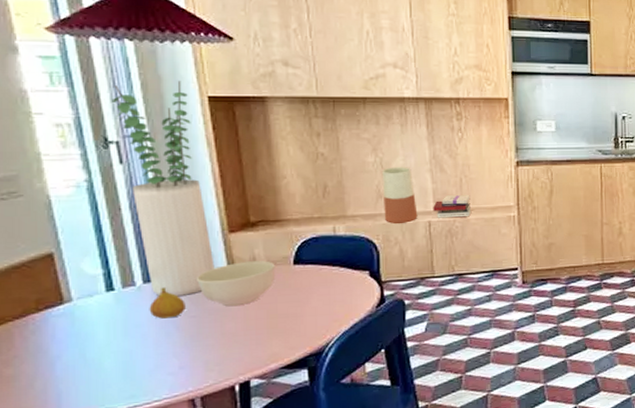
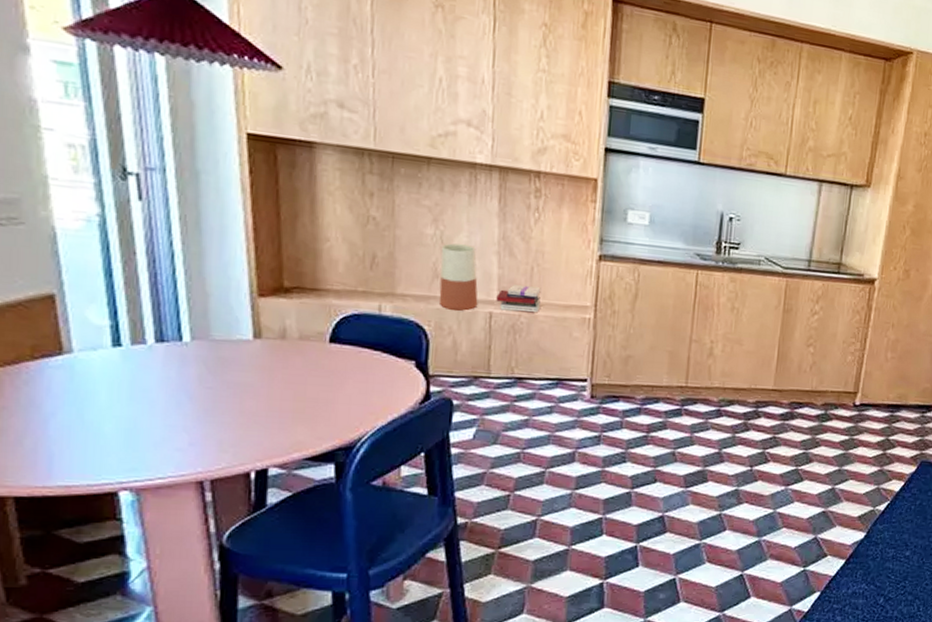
vase: present [111,81,215,297] -> none [134,106,239,363]
fruit: present [149,287,186,319] -> none [159,350,202,386]
bowl: present [195,261,276,307] -> none [215,332,309,382]

